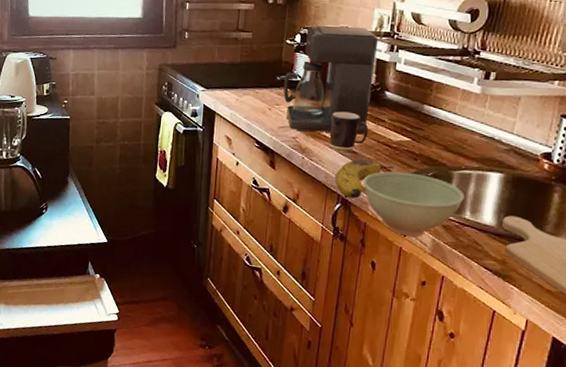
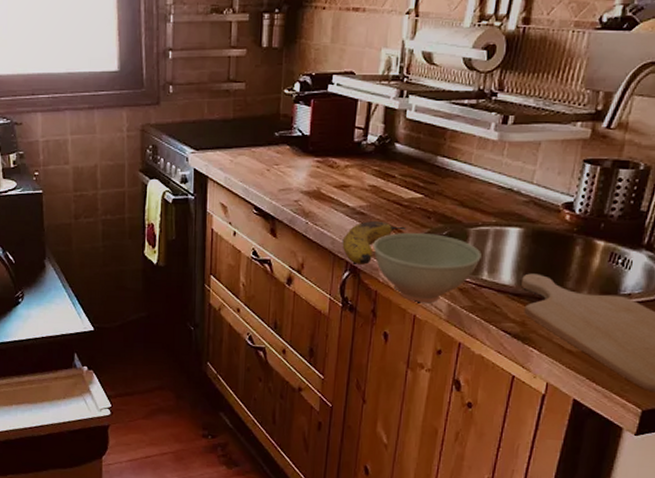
coffee maker: present [283,25,379,135] -> none [283,70,387,194]
mug: present [329,111,369,151] -> none [334,168,378,213]

